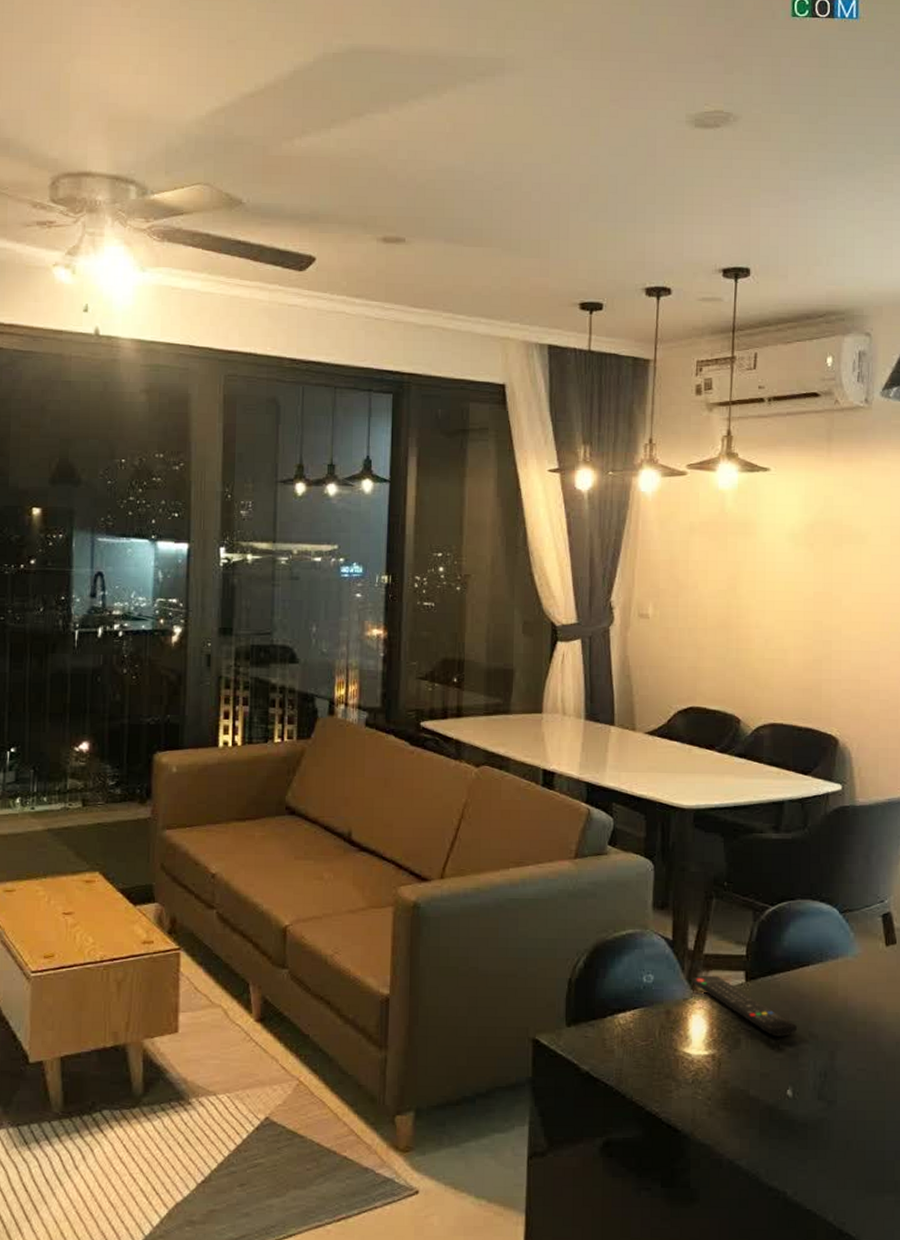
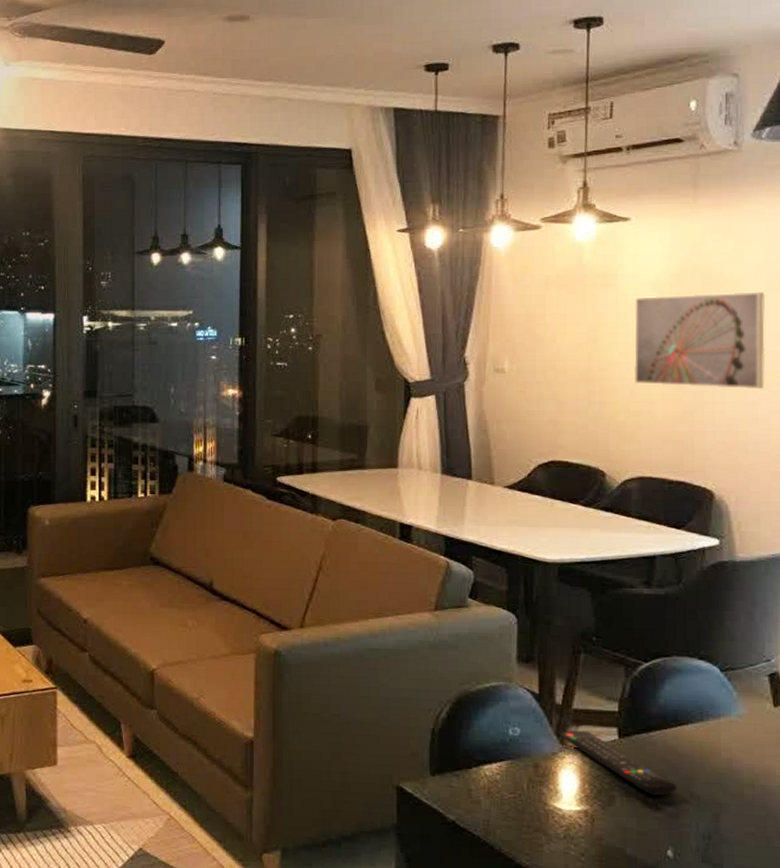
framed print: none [769,544,889,639] -> present [633,291,766,389]

